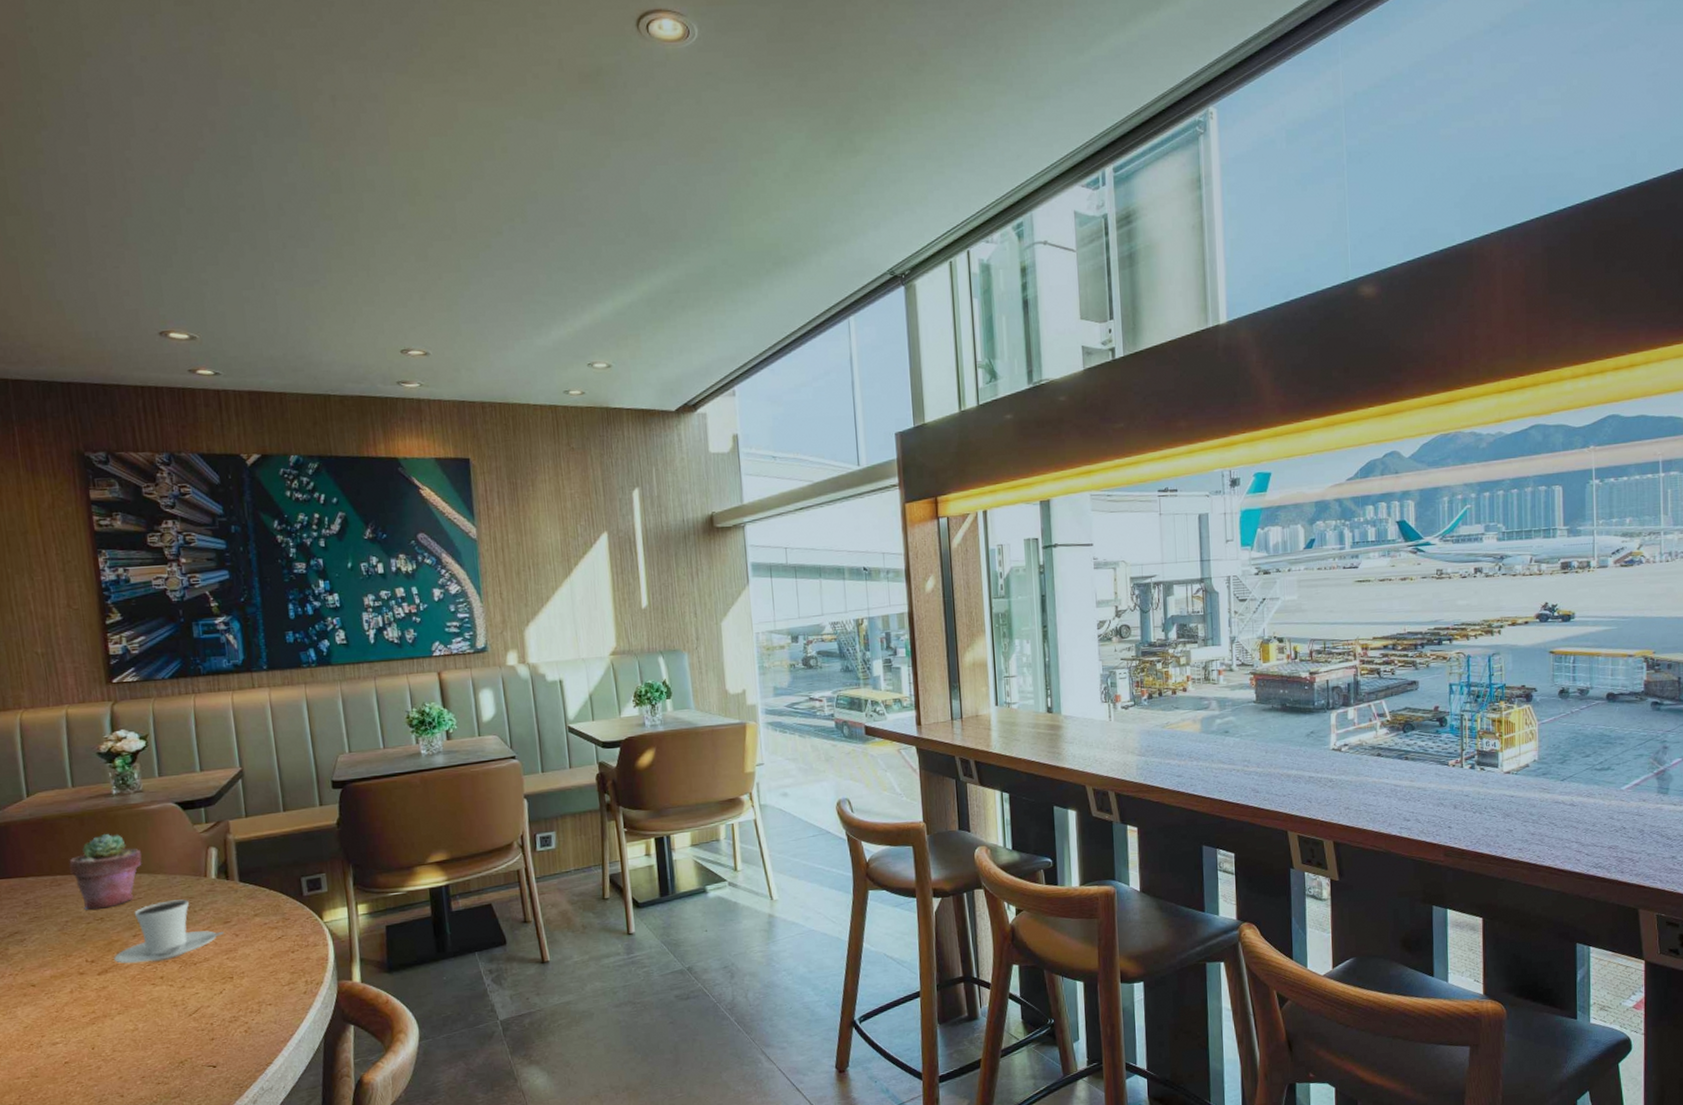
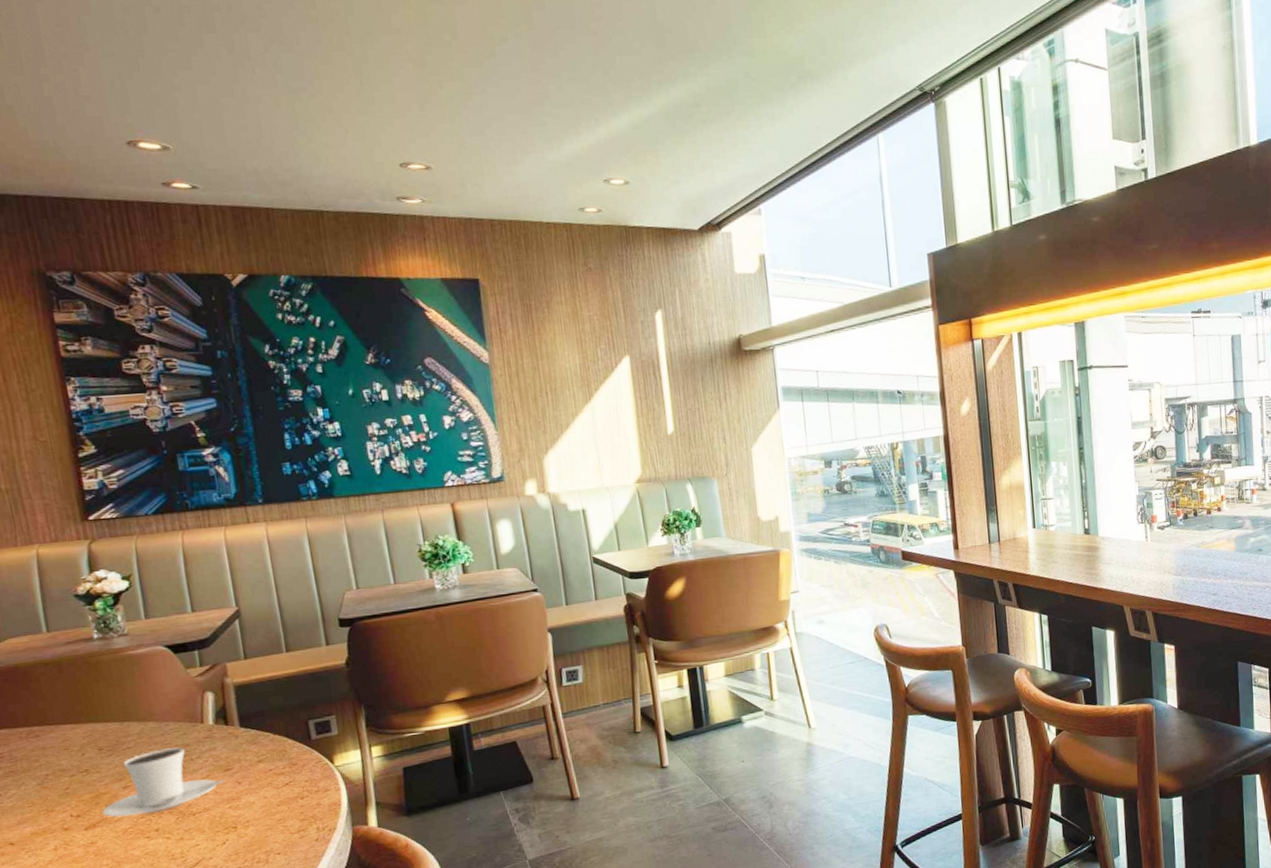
potted succulent: present [68,833,142,910] -> none [46,680,130,762]

